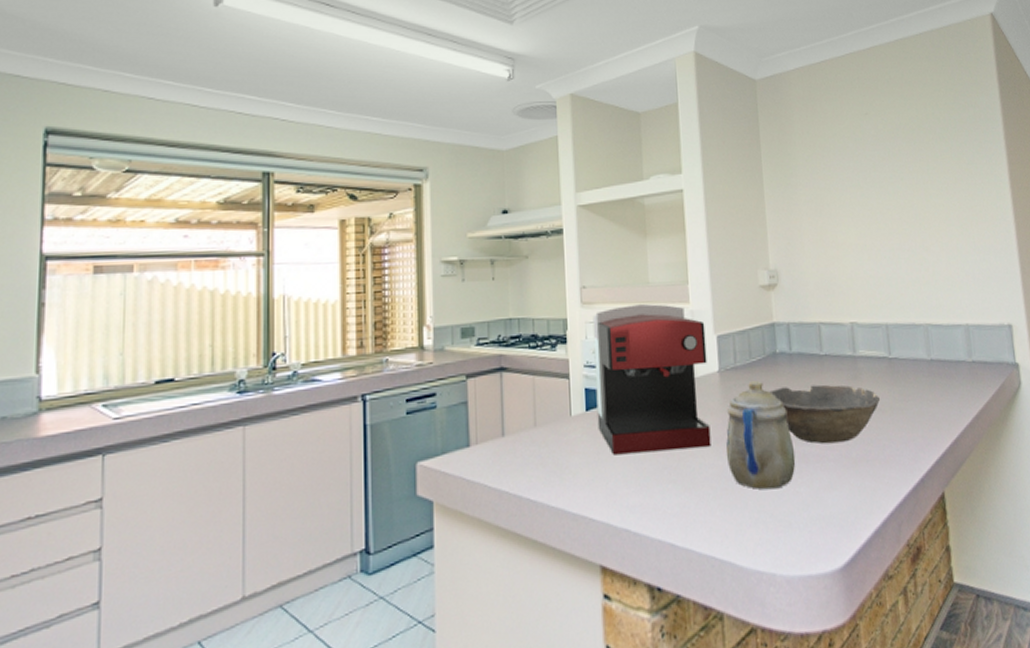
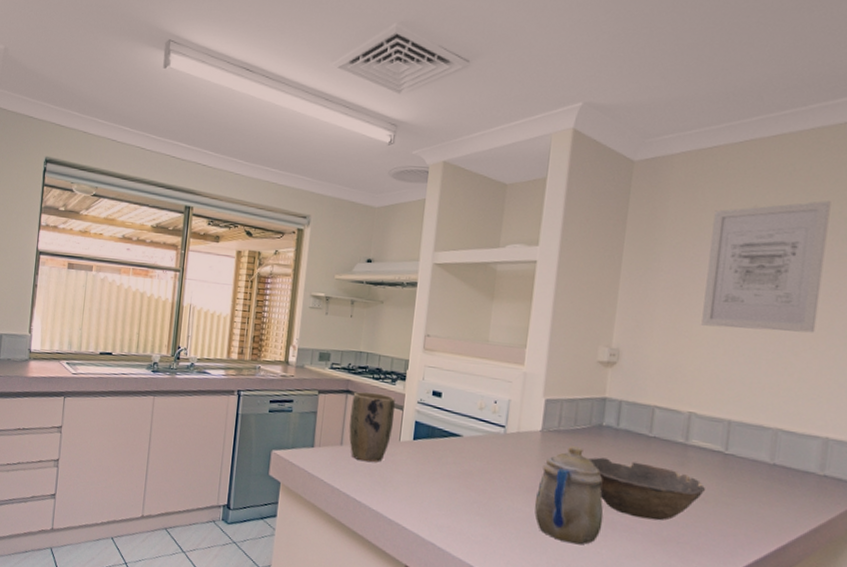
plant pot: none [508,363,561,451] -> present [349,391,395,463]
coffee maker: present [592,304,711,455] -> none [421,358,536,494]
wall art: none [834,104,937,234] -> present [701,201,831,333]

